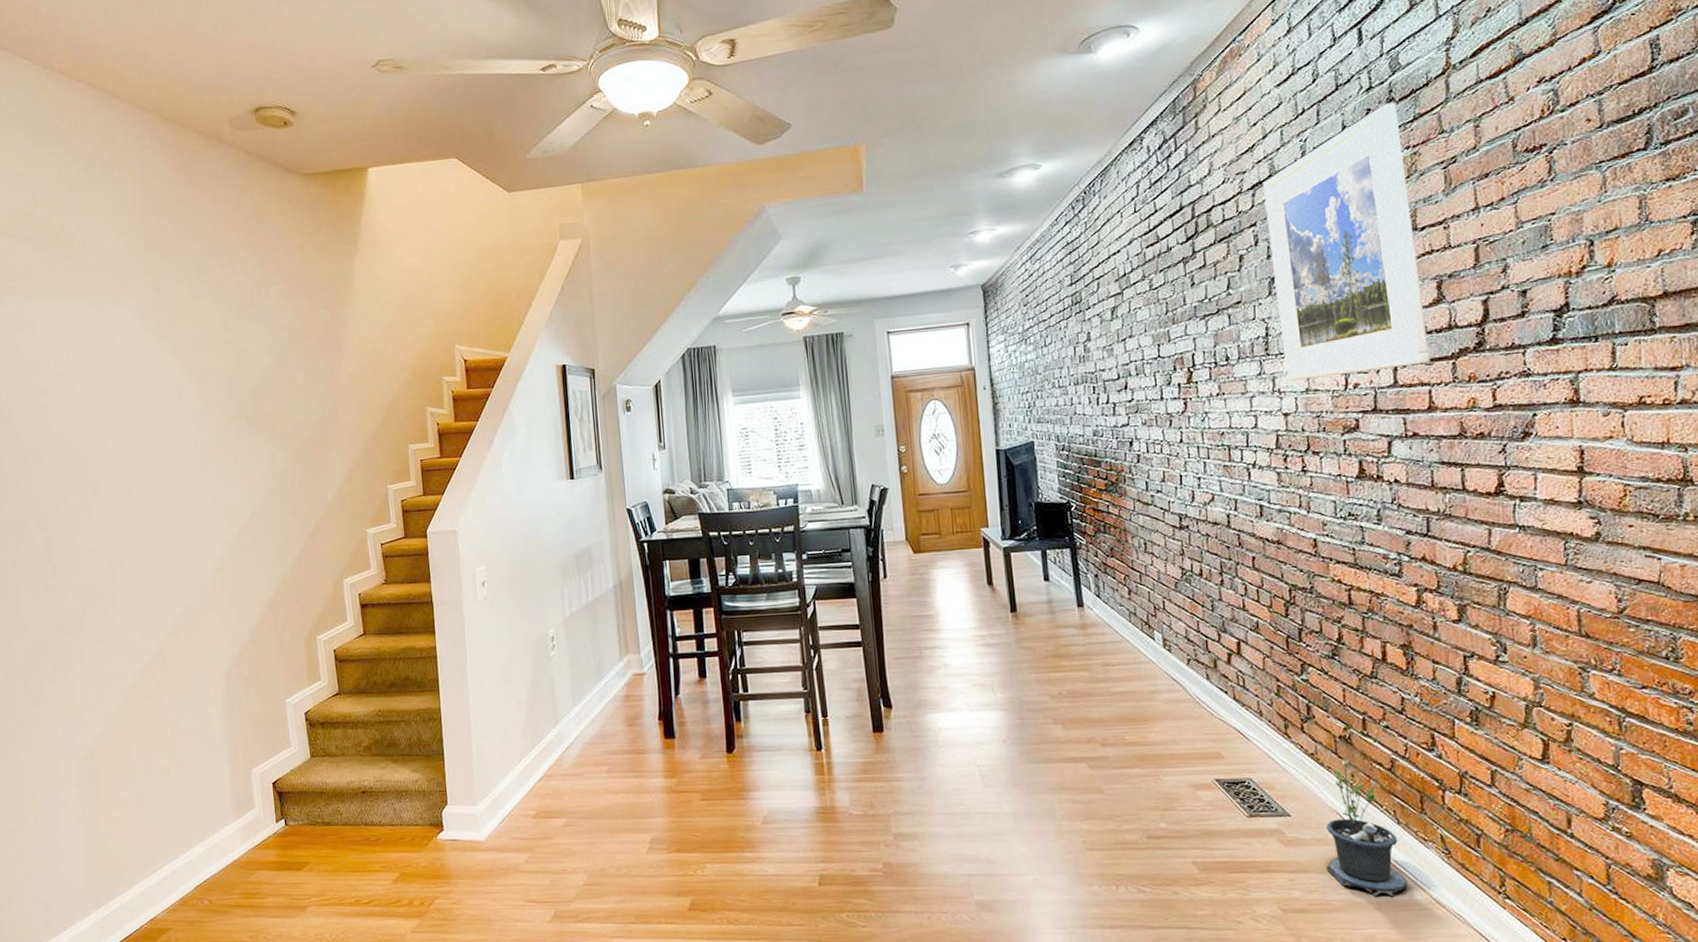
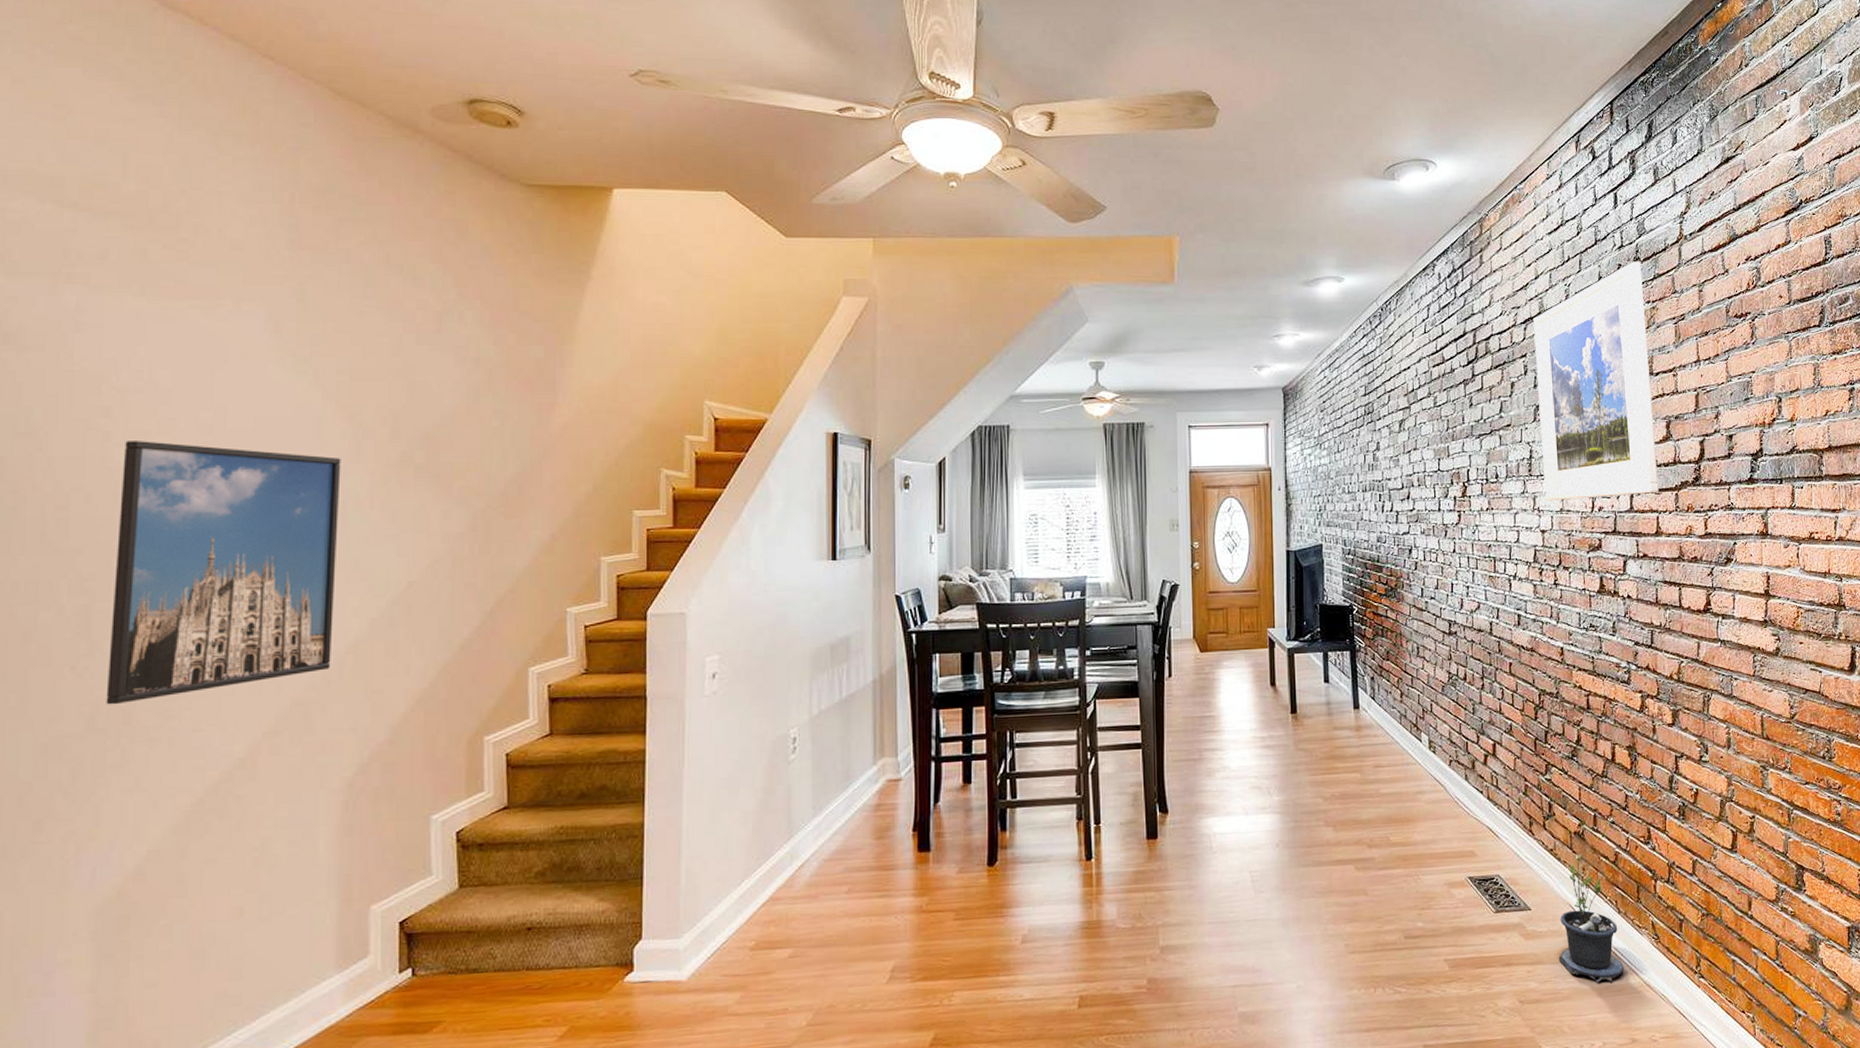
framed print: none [57,411,206,613] -> present [106,441,341,705]

